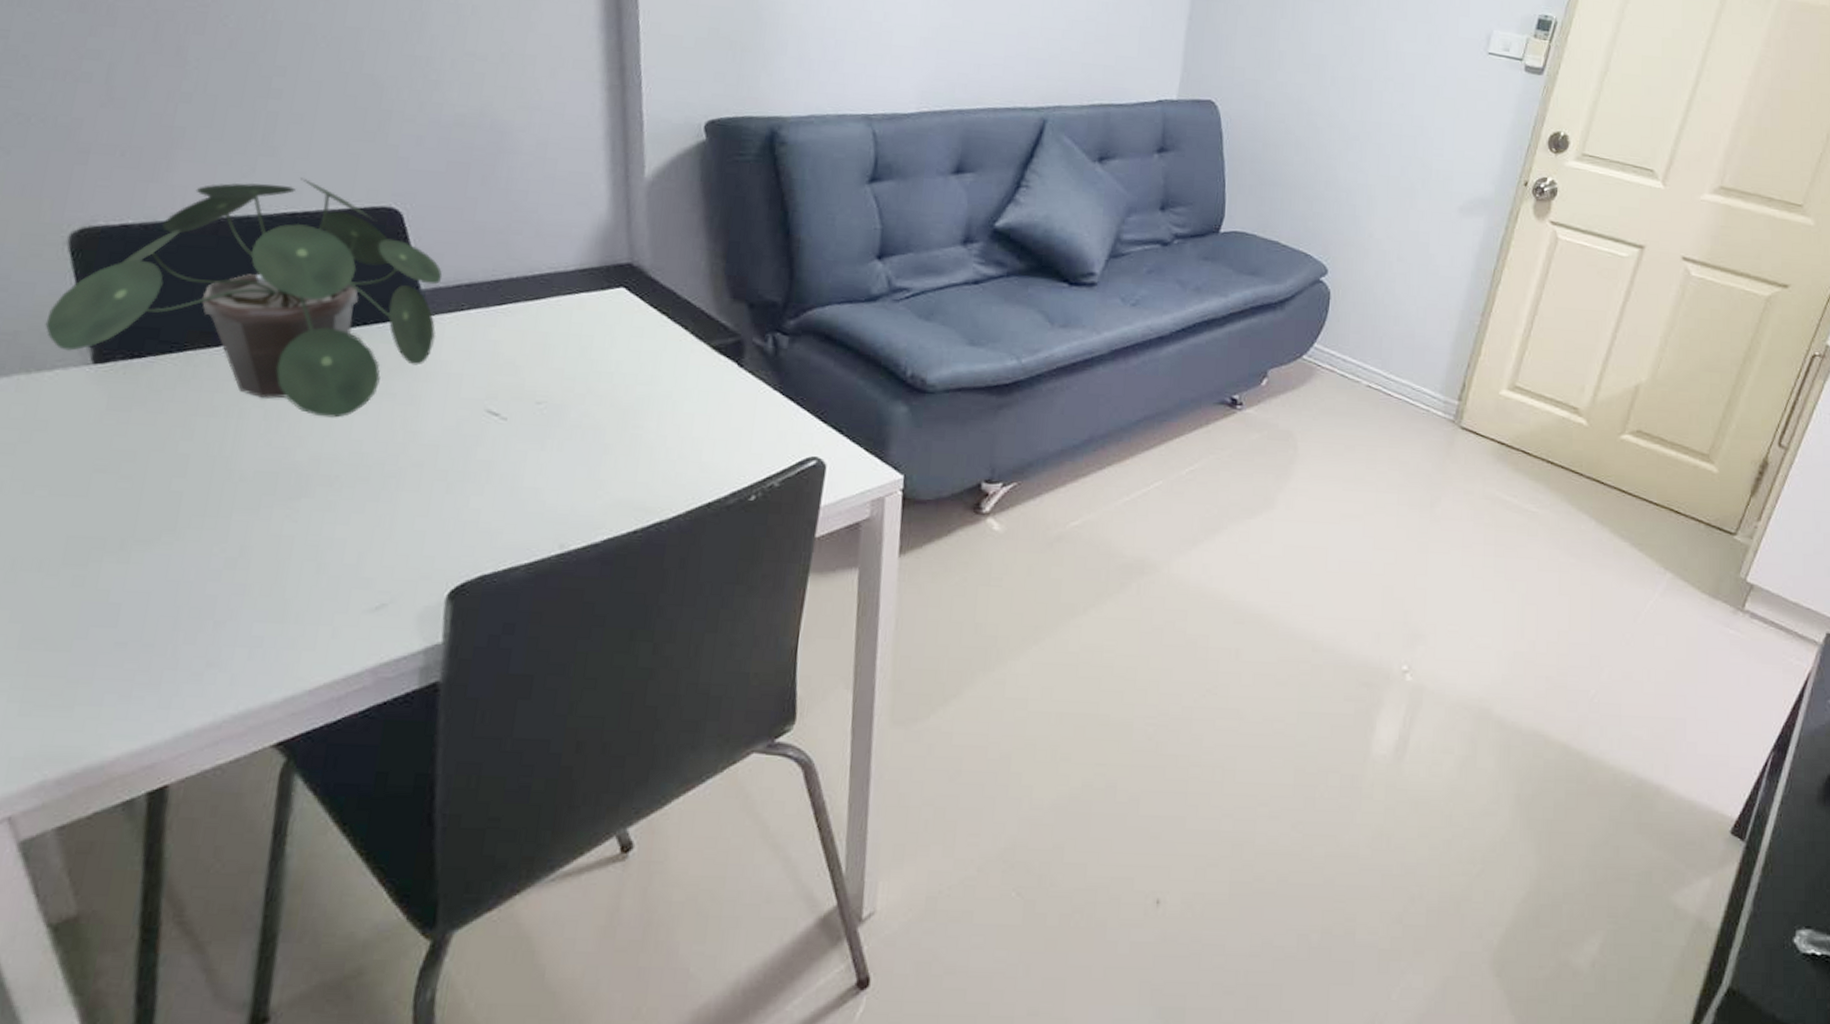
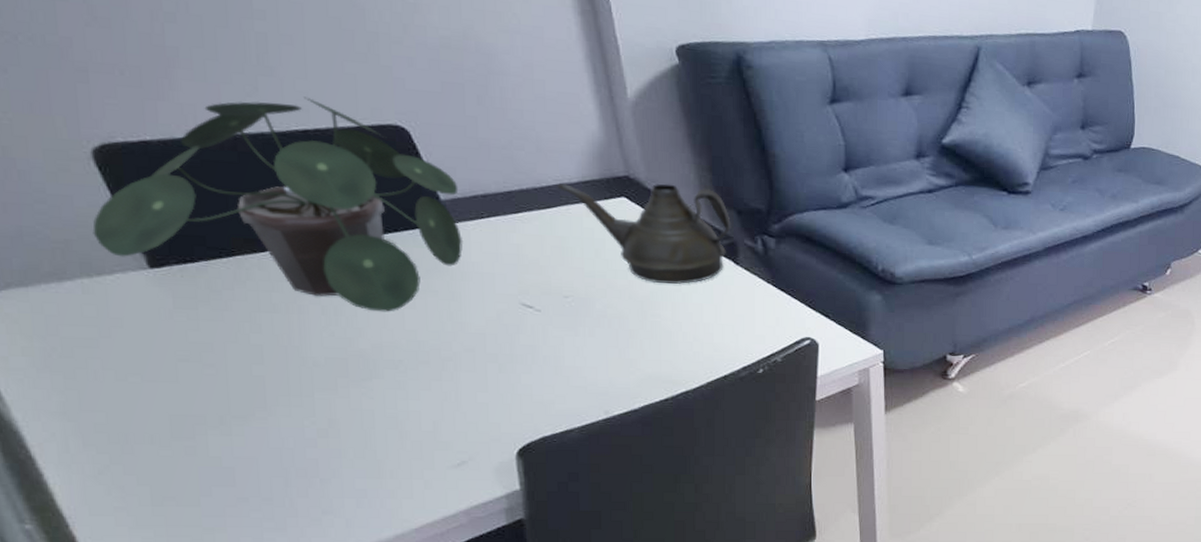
teapot: none [550,271,740,389] -> present [557,183,731,284]

